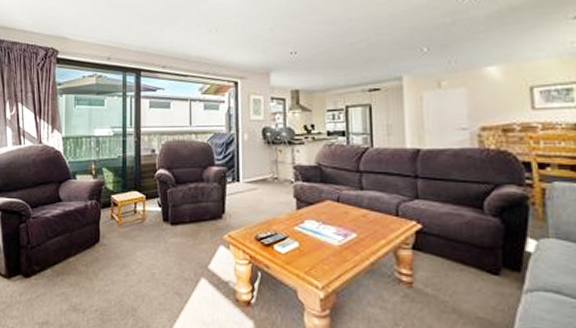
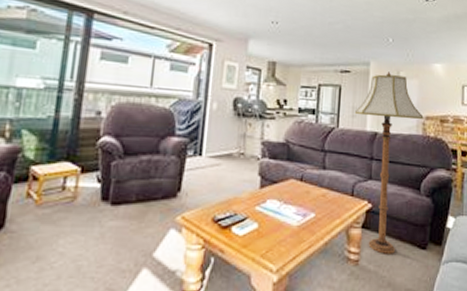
floor lamp: none [391,84,479,278] -> present [355,72,424,254]

